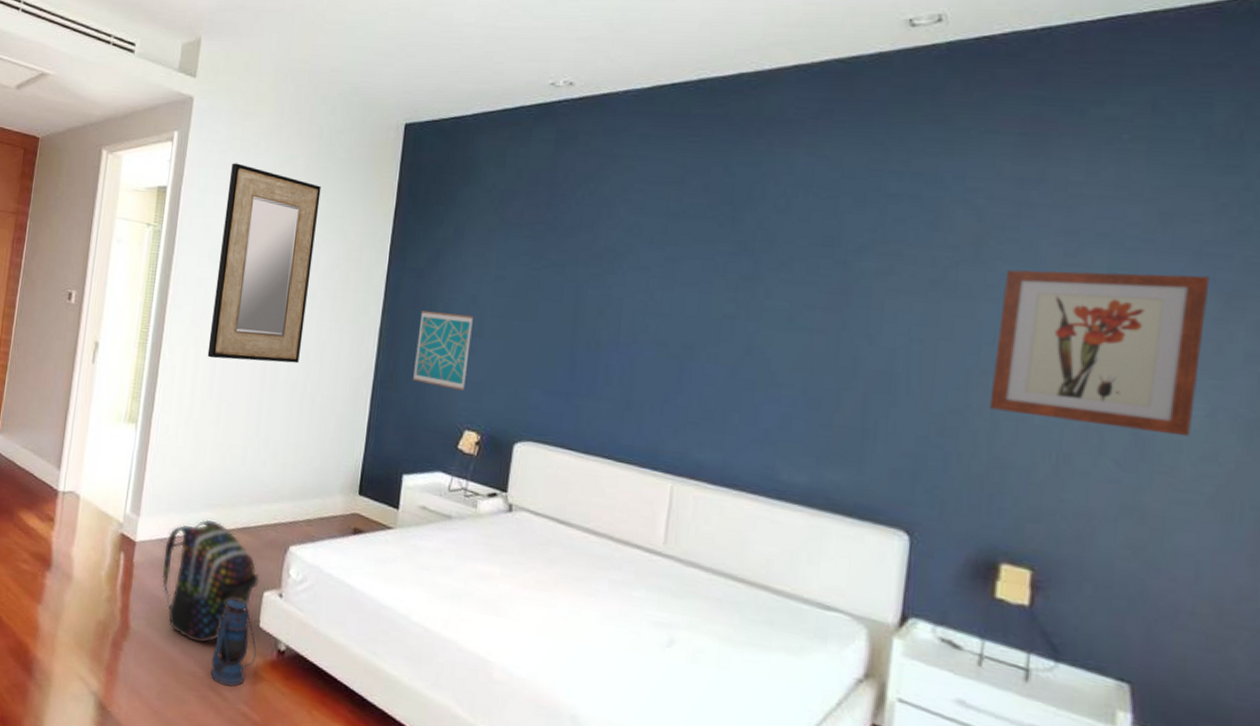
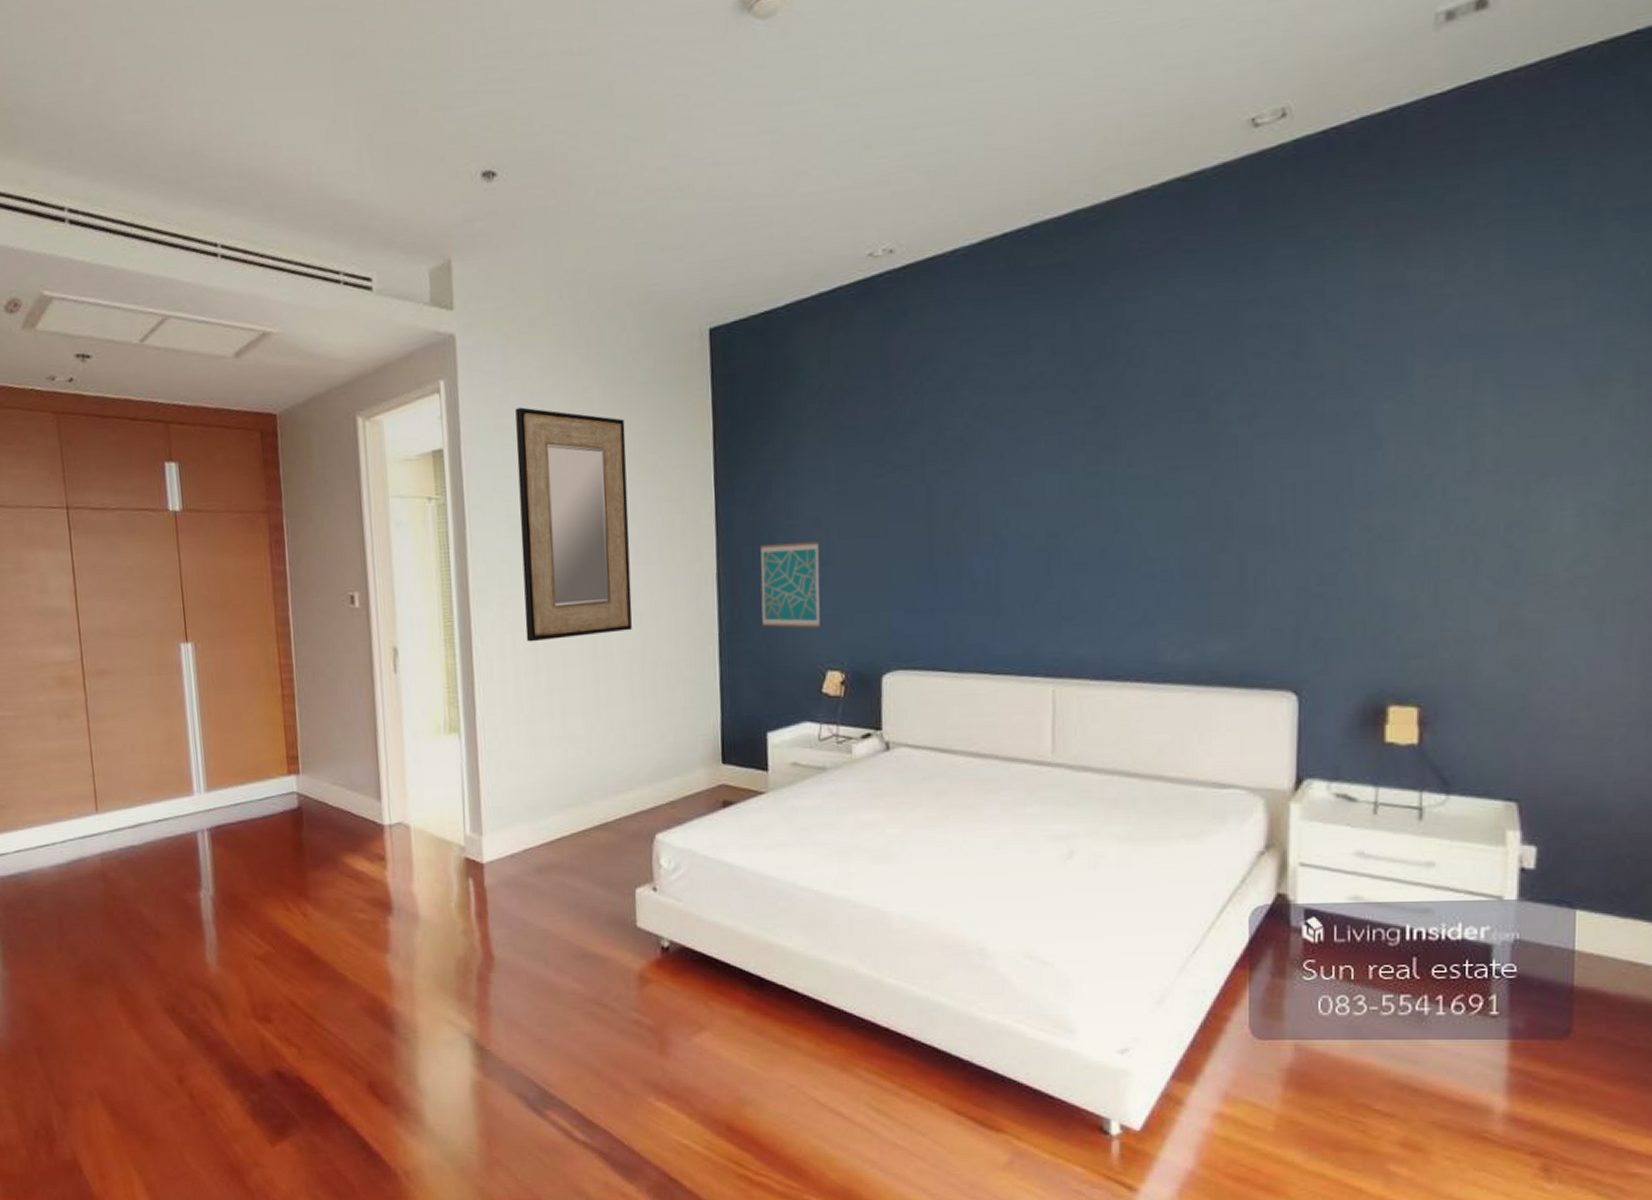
backpack: present [161,519,260,643] -> none [517,823,629,957]
lantern: present [210,598,257,687] -> none [591,902,639,996]
wall art: present [989,269,1210,437] -> none [1365,365,1574,547]

